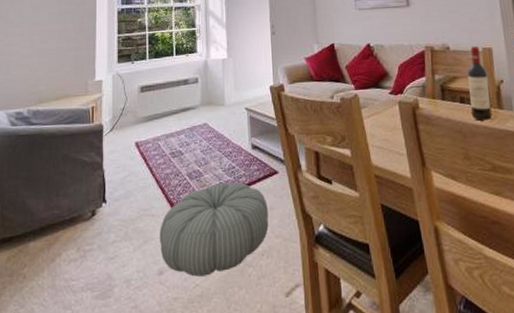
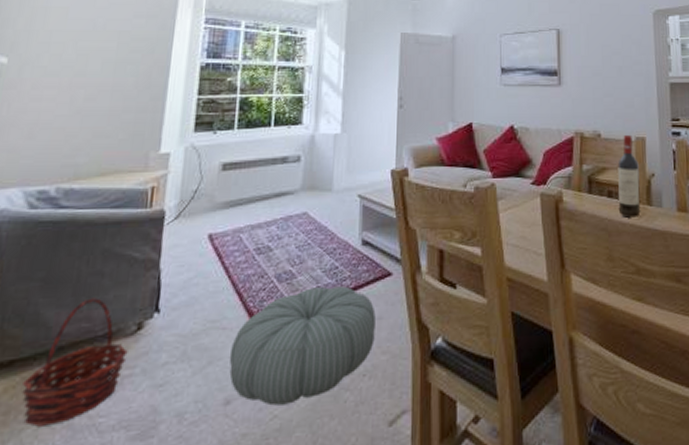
basket: none [19,191,87,286] -> present [21,298,128,427]

